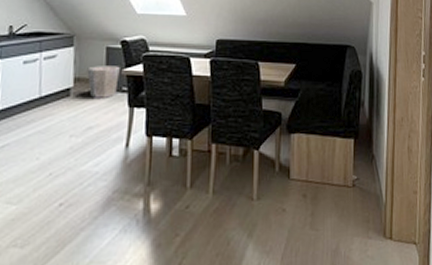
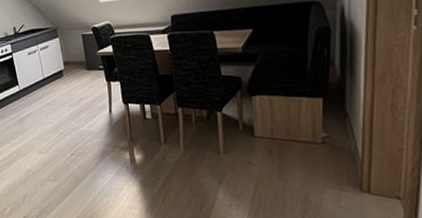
waste bin: present [87,66,120,98] -> none [71,49,96,77]

